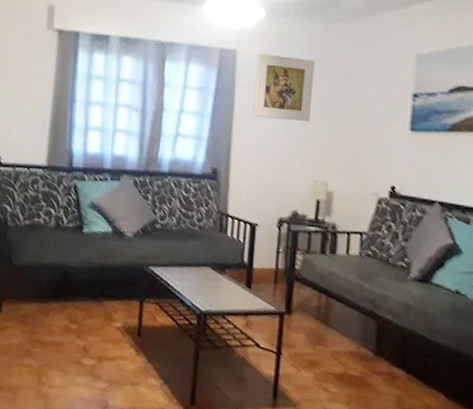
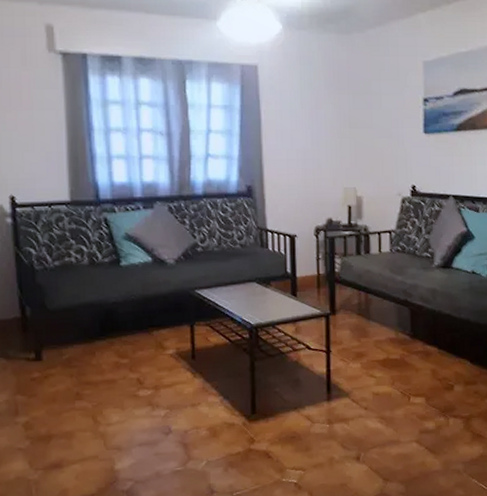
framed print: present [253,53,315,122] -> none [279,68,335,133]

